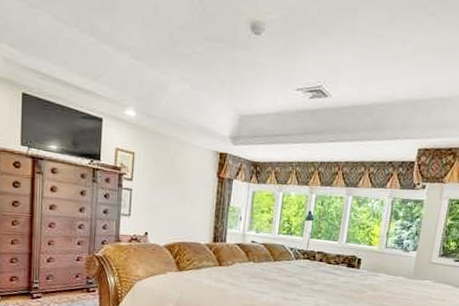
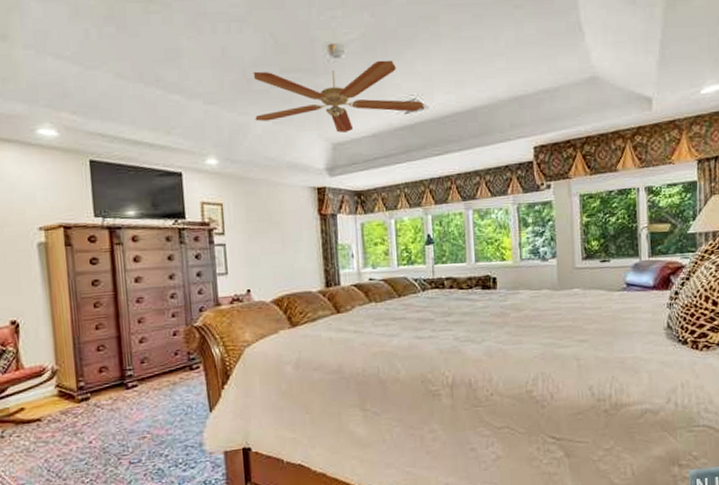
ceiling fan: none [174,20,329,107] -> present [253,44,425,133]

